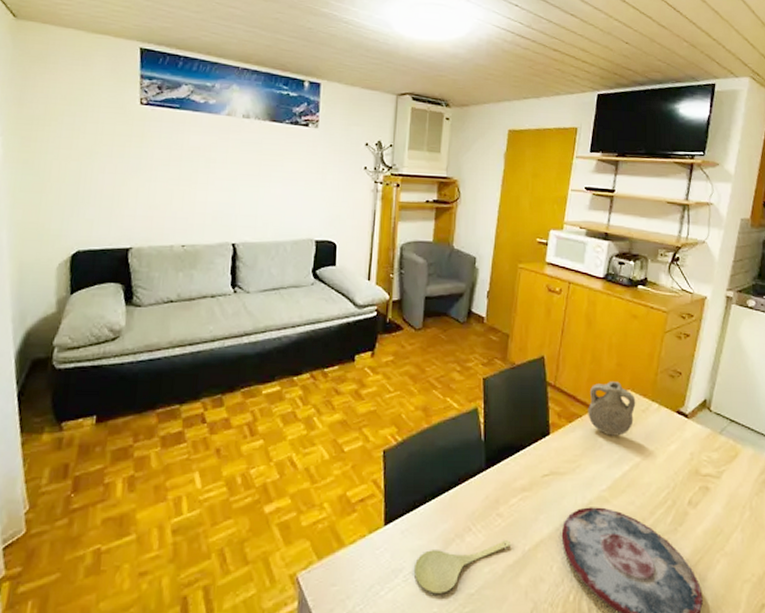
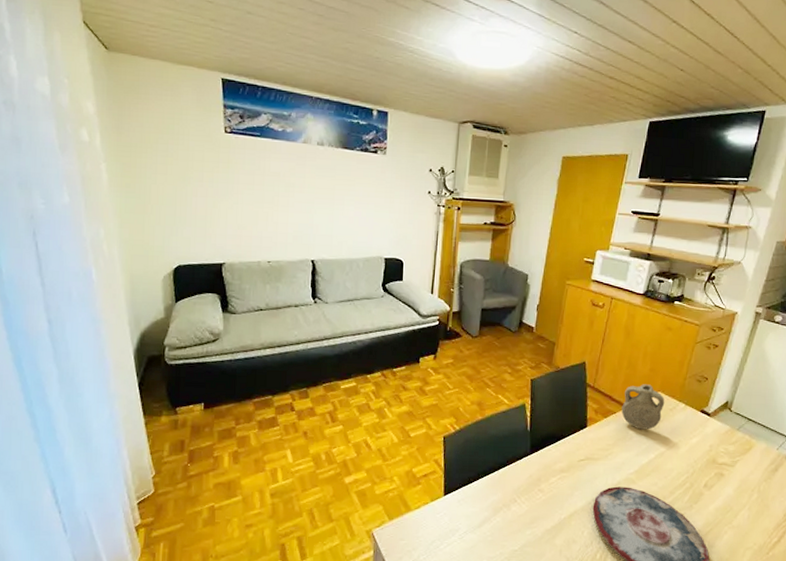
spoon: present [414,540,510,594] -> none [468,510,549,549]

